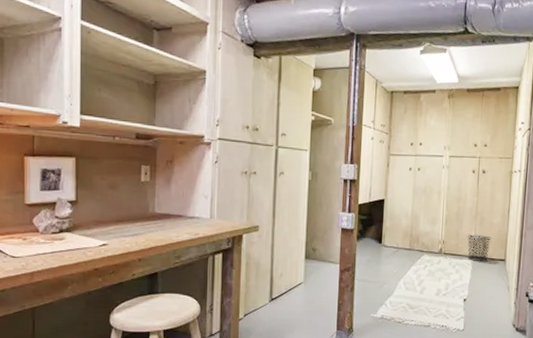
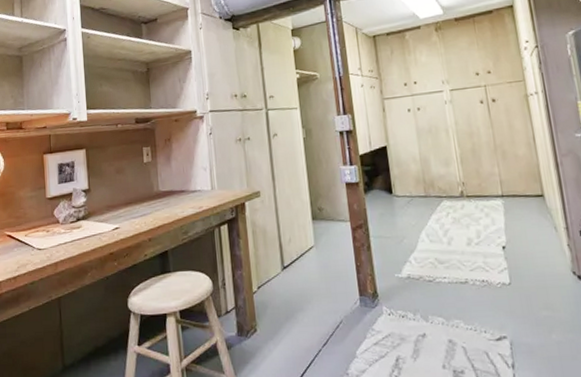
waste bin: present [467,234,491,263] -> none [490,169,521,201]

